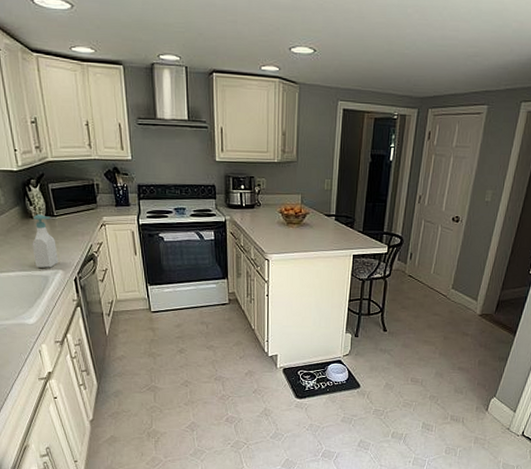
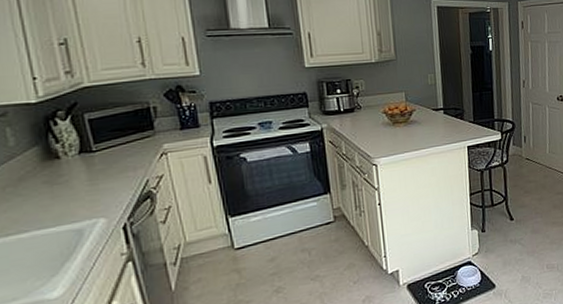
soap bottle: present [32,214,59,268] -> none [58,152,99,221]

